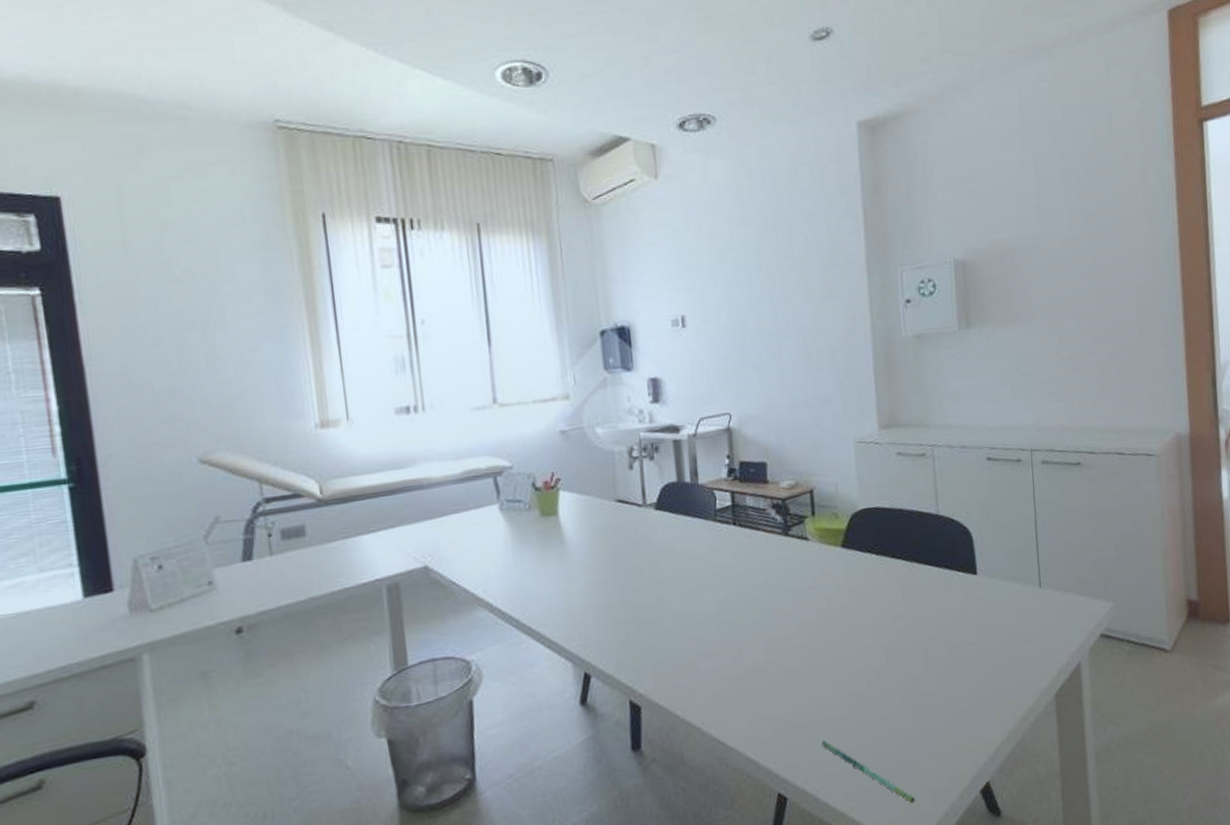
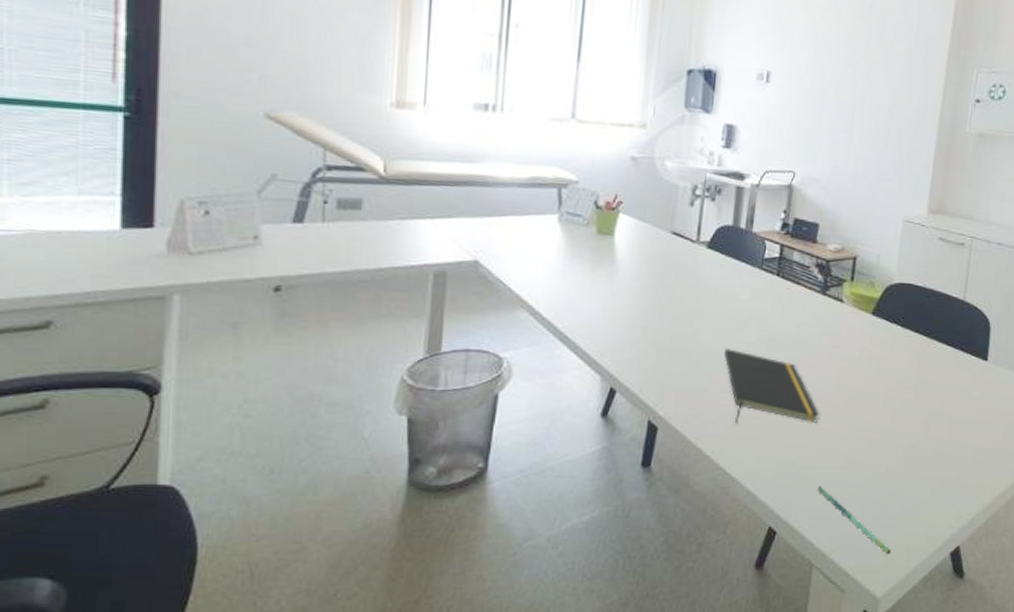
notepad: none [693,609,808,689] -> present [723,347,820,424]

